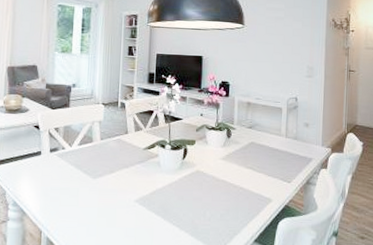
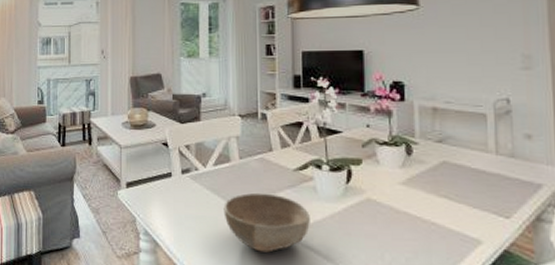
bowl: none [84,167,154,215] -> present [223,192,310,253]

